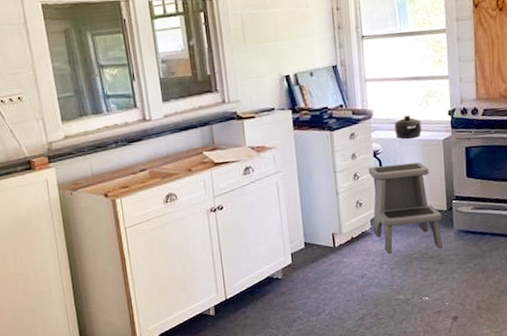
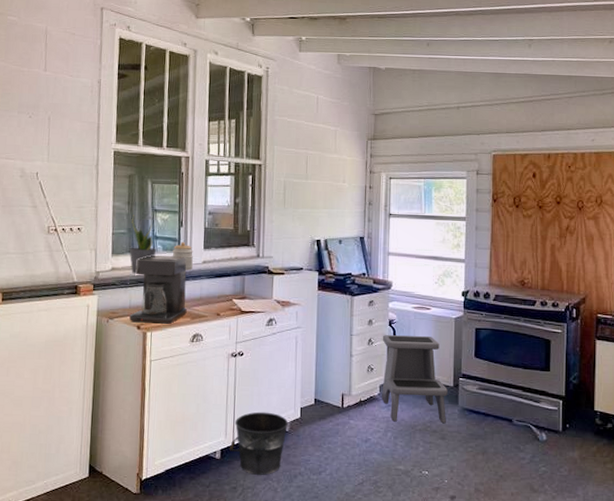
potted plant: none [76,74,111,140] -> present [129,215,157,274]
coffee maker: none [91,112,155,191] -> present [129,255,187,324]
jar: none [128,96,154,128] -> present [172,241,193,271]
bucket: none [223,262,281,325] -> present [230,411,289,475]
saucepan: present [394,115,422,139] -> none [411,291,436,313]

